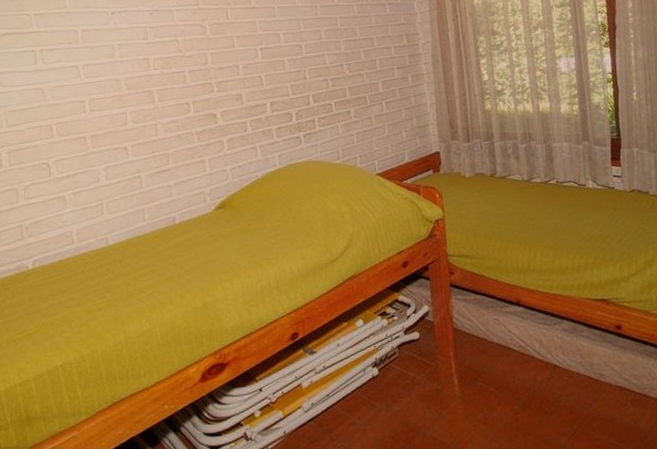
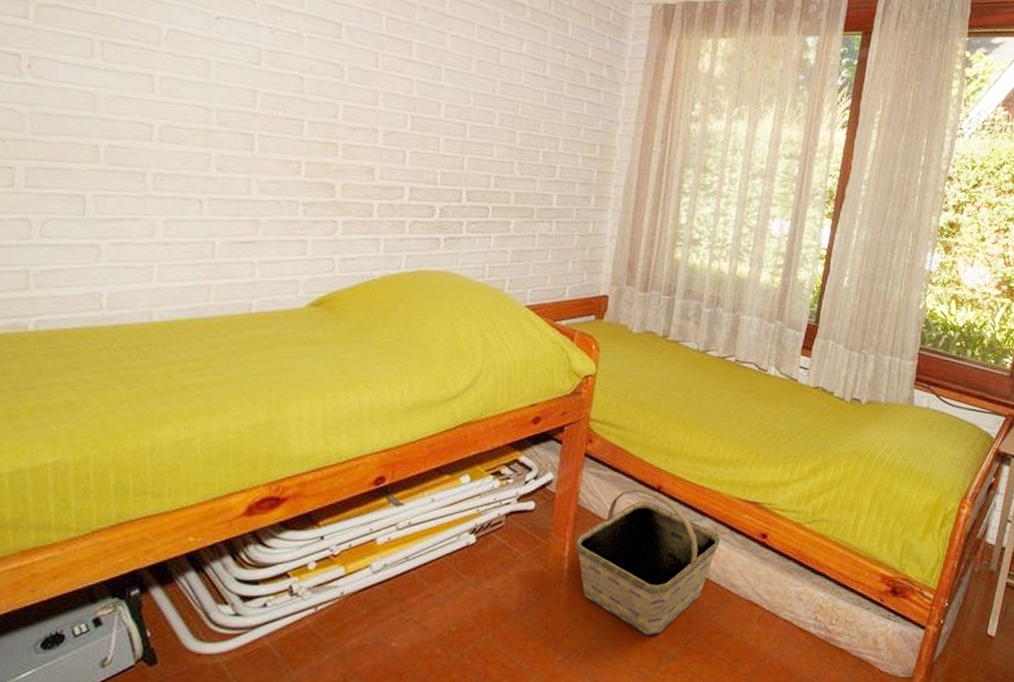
basket: none [459,304,581,431] -> present [575,488,720,635]

